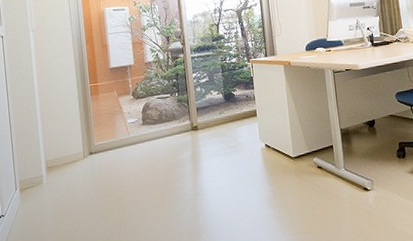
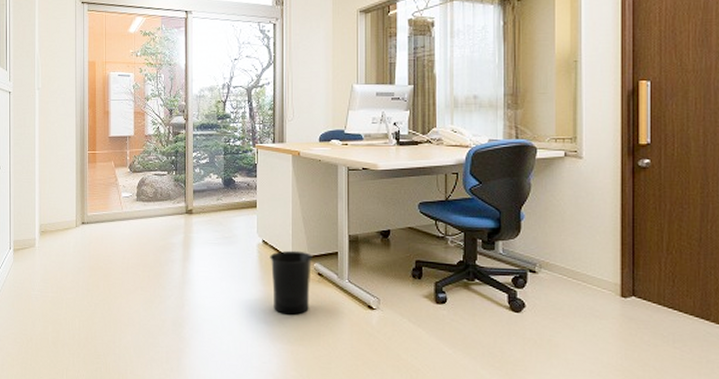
waste bin: none [273,149,313,208] -> present [270,250,313,315]

